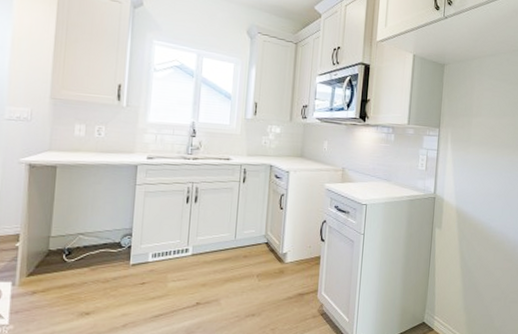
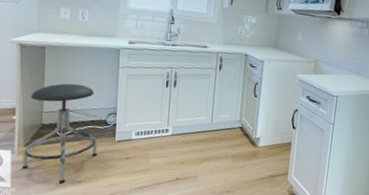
stool: none [22,204,110,317] -> present [21,83,97,184]

